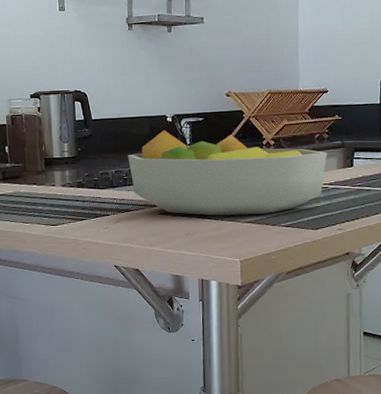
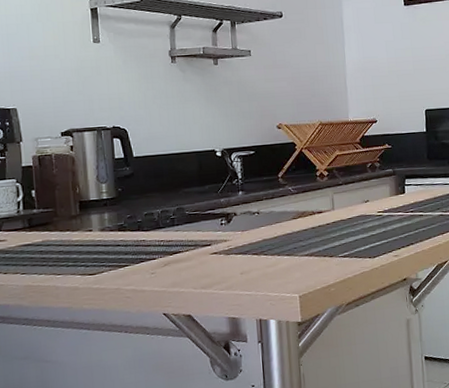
fruit bowl: present [128,130,327,216] -> none [175,165,380,252]

